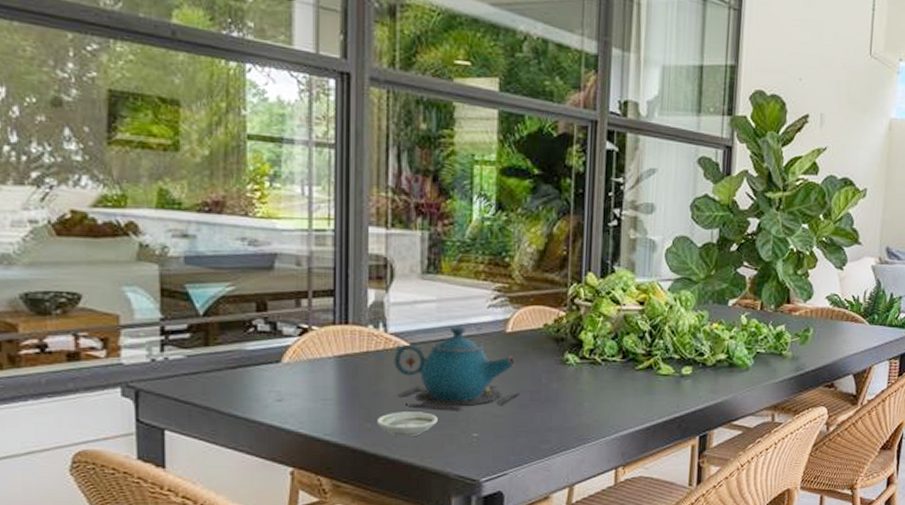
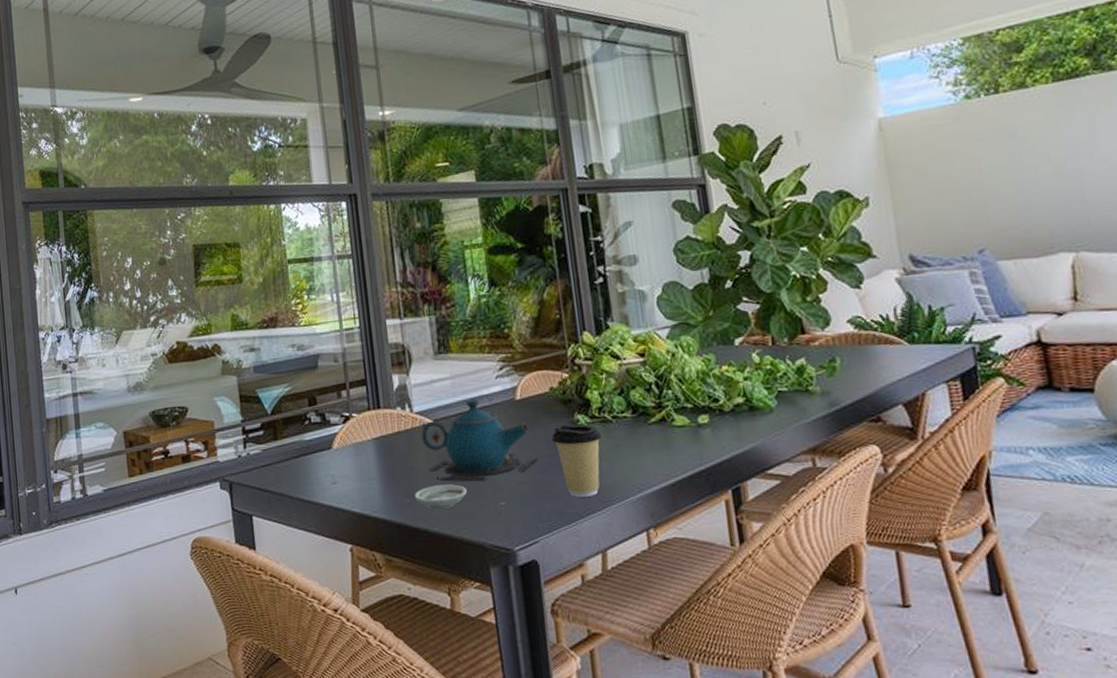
coffee cup: none [538,361,589,434] -> present [552,424,602,497]

